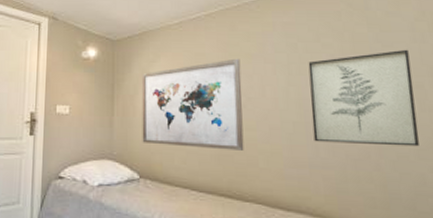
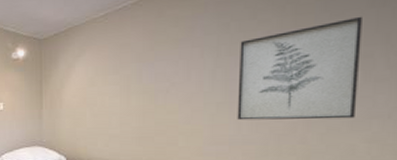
wall art: present [141,58,244,151] -> none [67,45,166,133]

